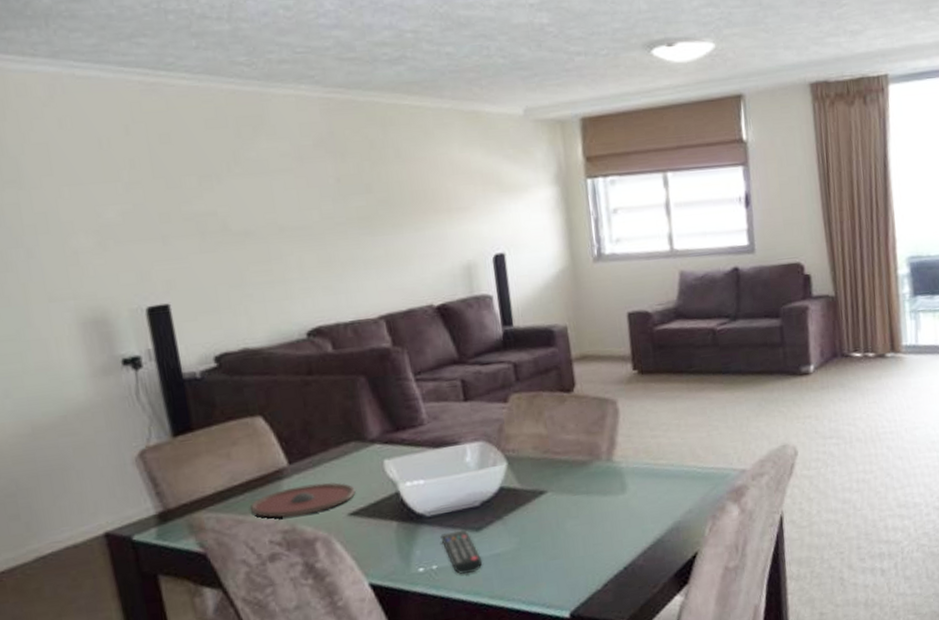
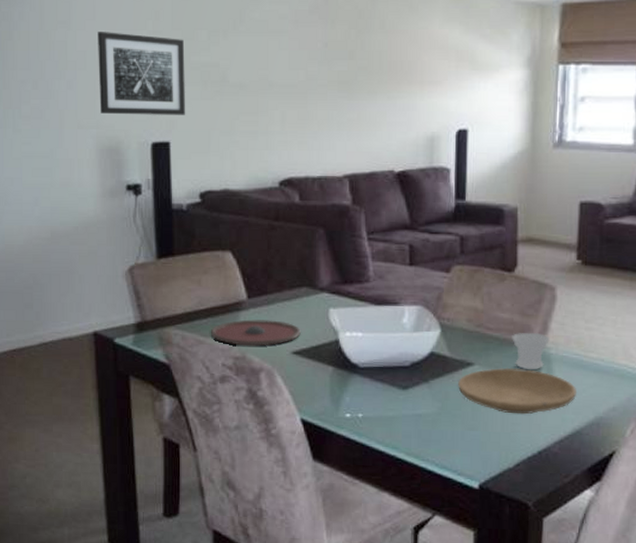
wall art: none [59,187,185,282] -> present [98,32,186,115]
remote control: present [440,529,483,574] -> none [369,385,404,428]
plate: none [533,487,652,535] -> present [458,367,576,415]
cup: none [580,449,619,488] -> present [512,332,550,369]

